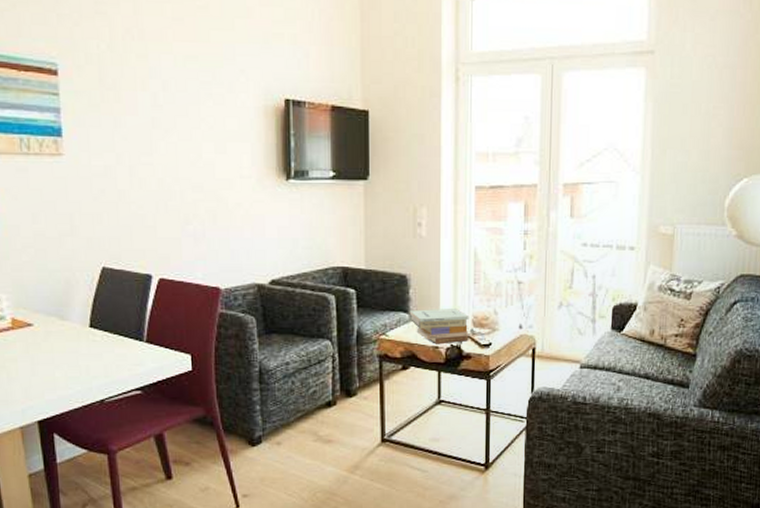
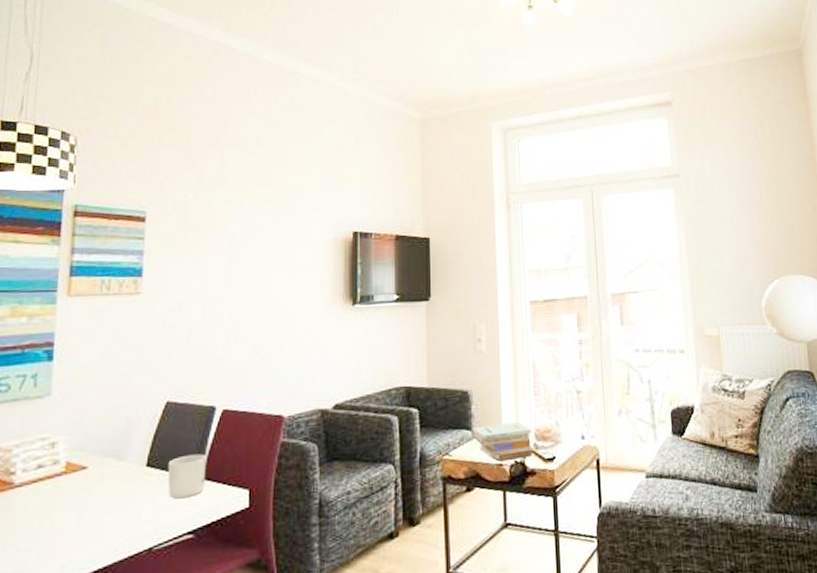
mug: none [110,319,149,359] -> present [167,453,207,499]

